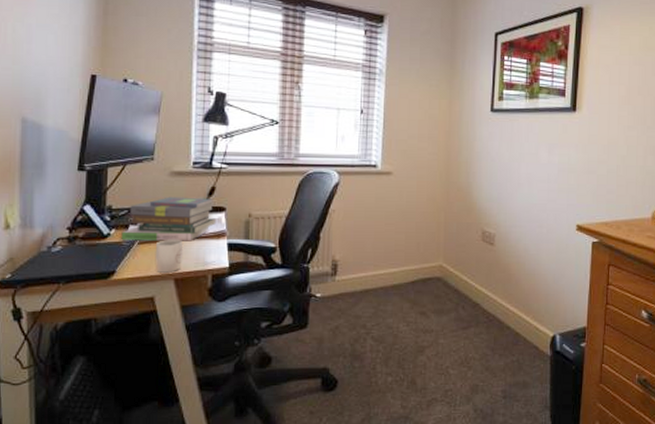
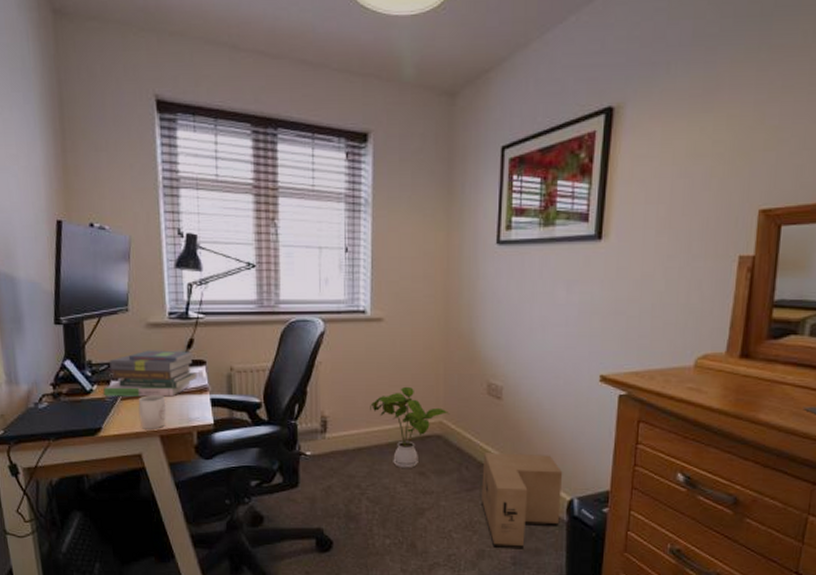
house plant: none [377,233,449,309] -> present [370,386,450,469]
cardboard box: none [476,293,547,383] -> present [482,453,563,549]

